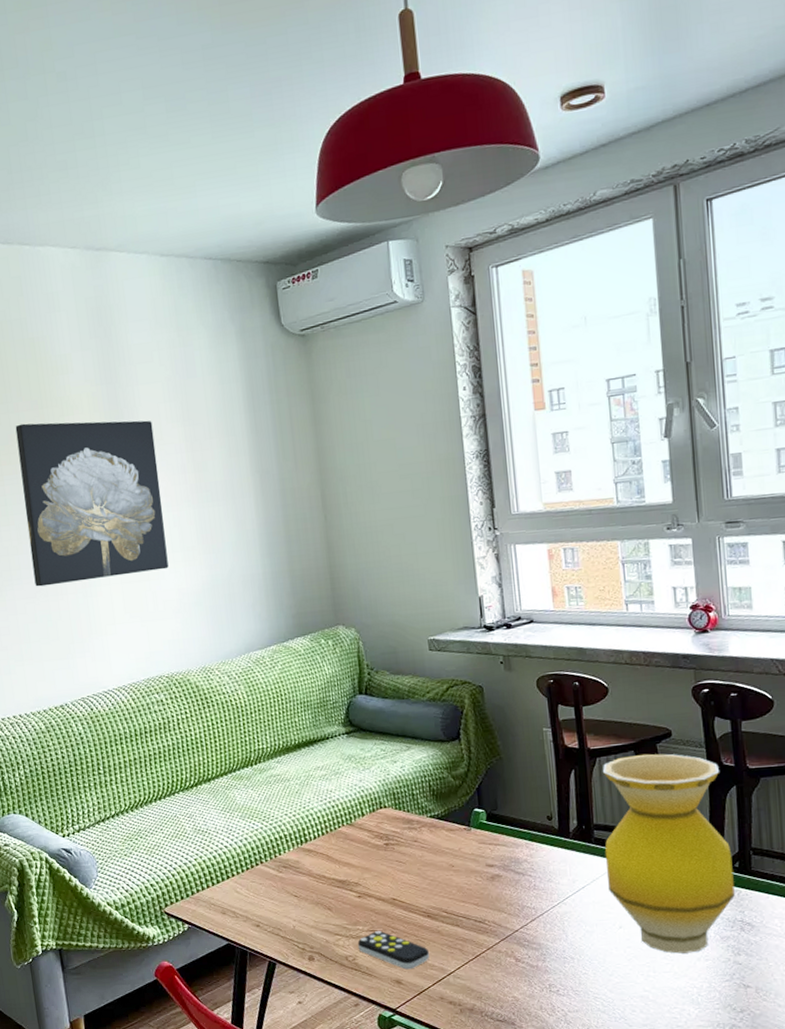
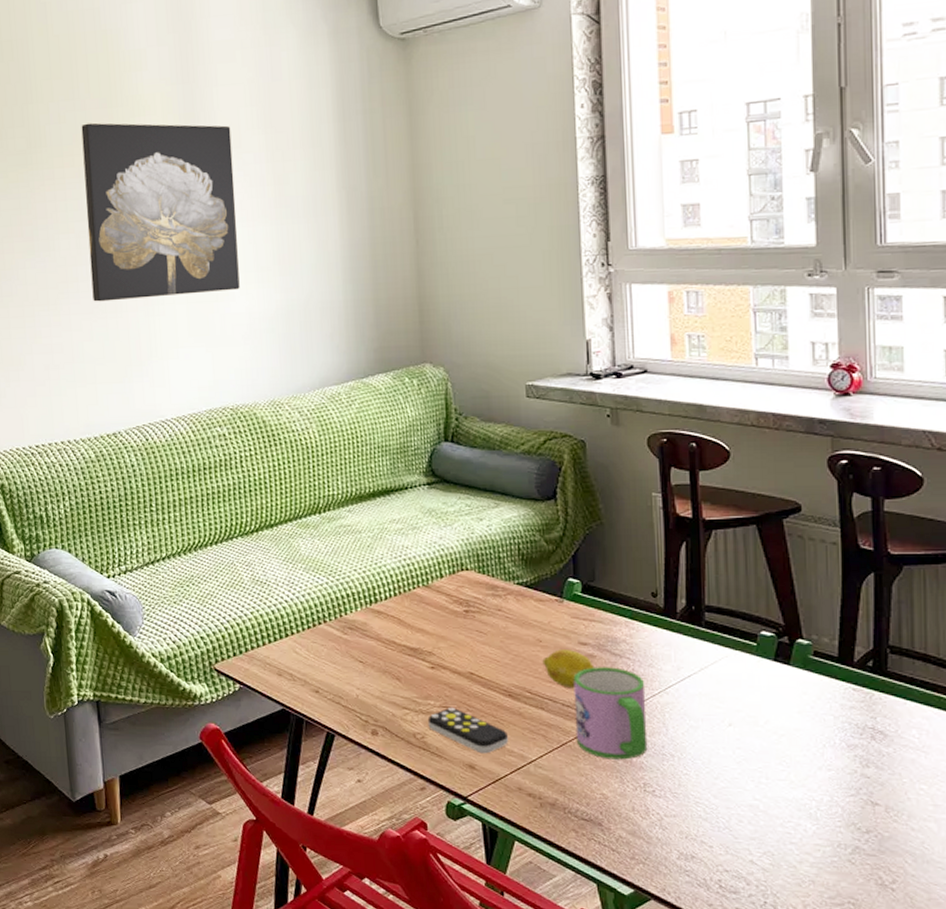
fruit: none [455,872,501,906] -> present [542,649,594,689]
mug: none [483,884,551,966] -> present [573,667,648,760]
vase: present [603,753,735,954] -> none [716,529,866,761]

